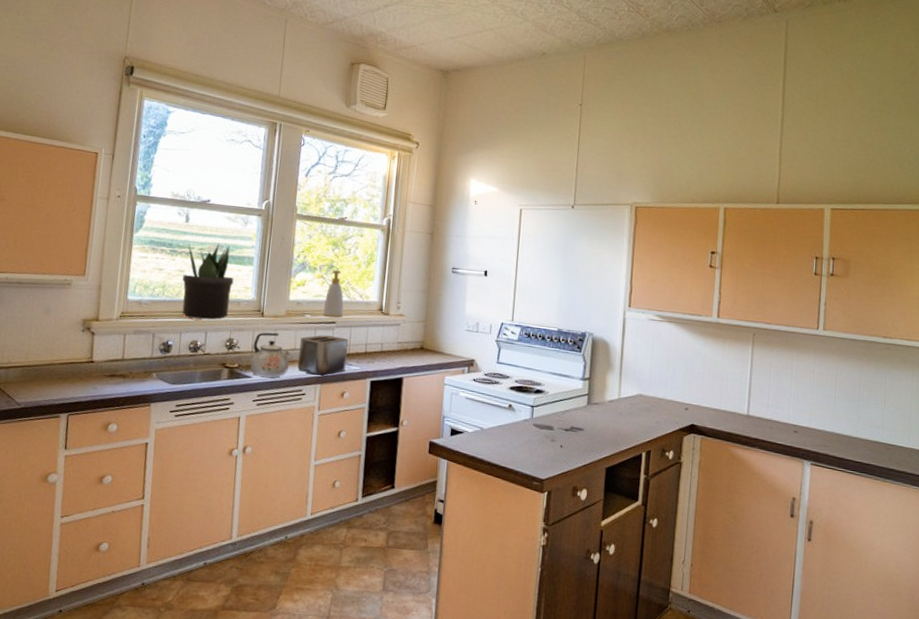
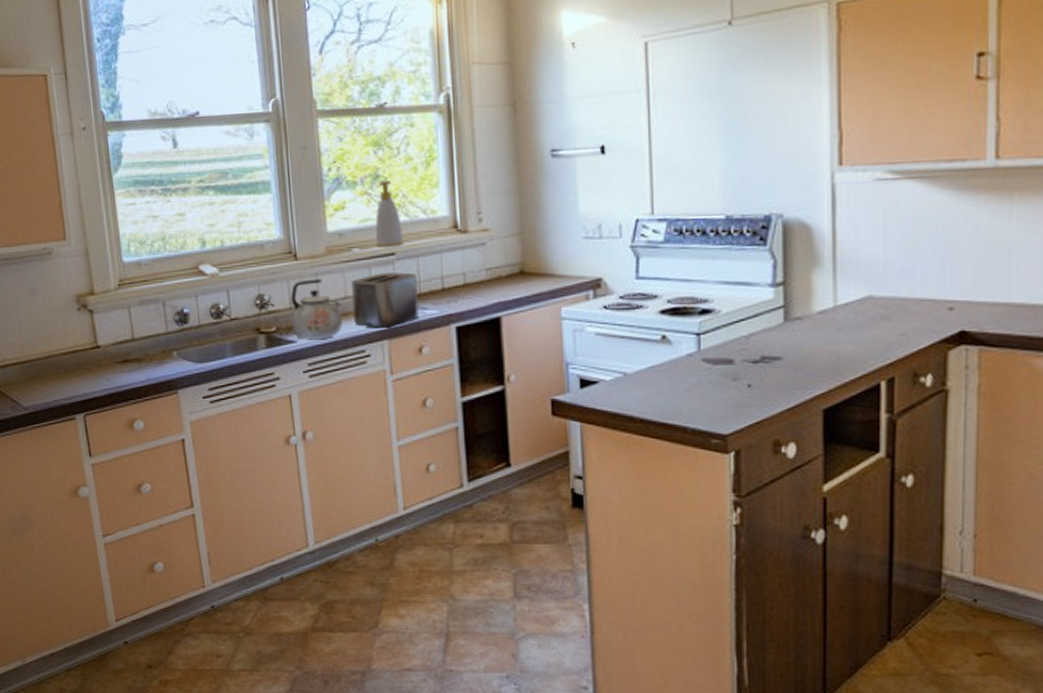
planter: present [182,243,234,320] -> none [182,169,251,275]

